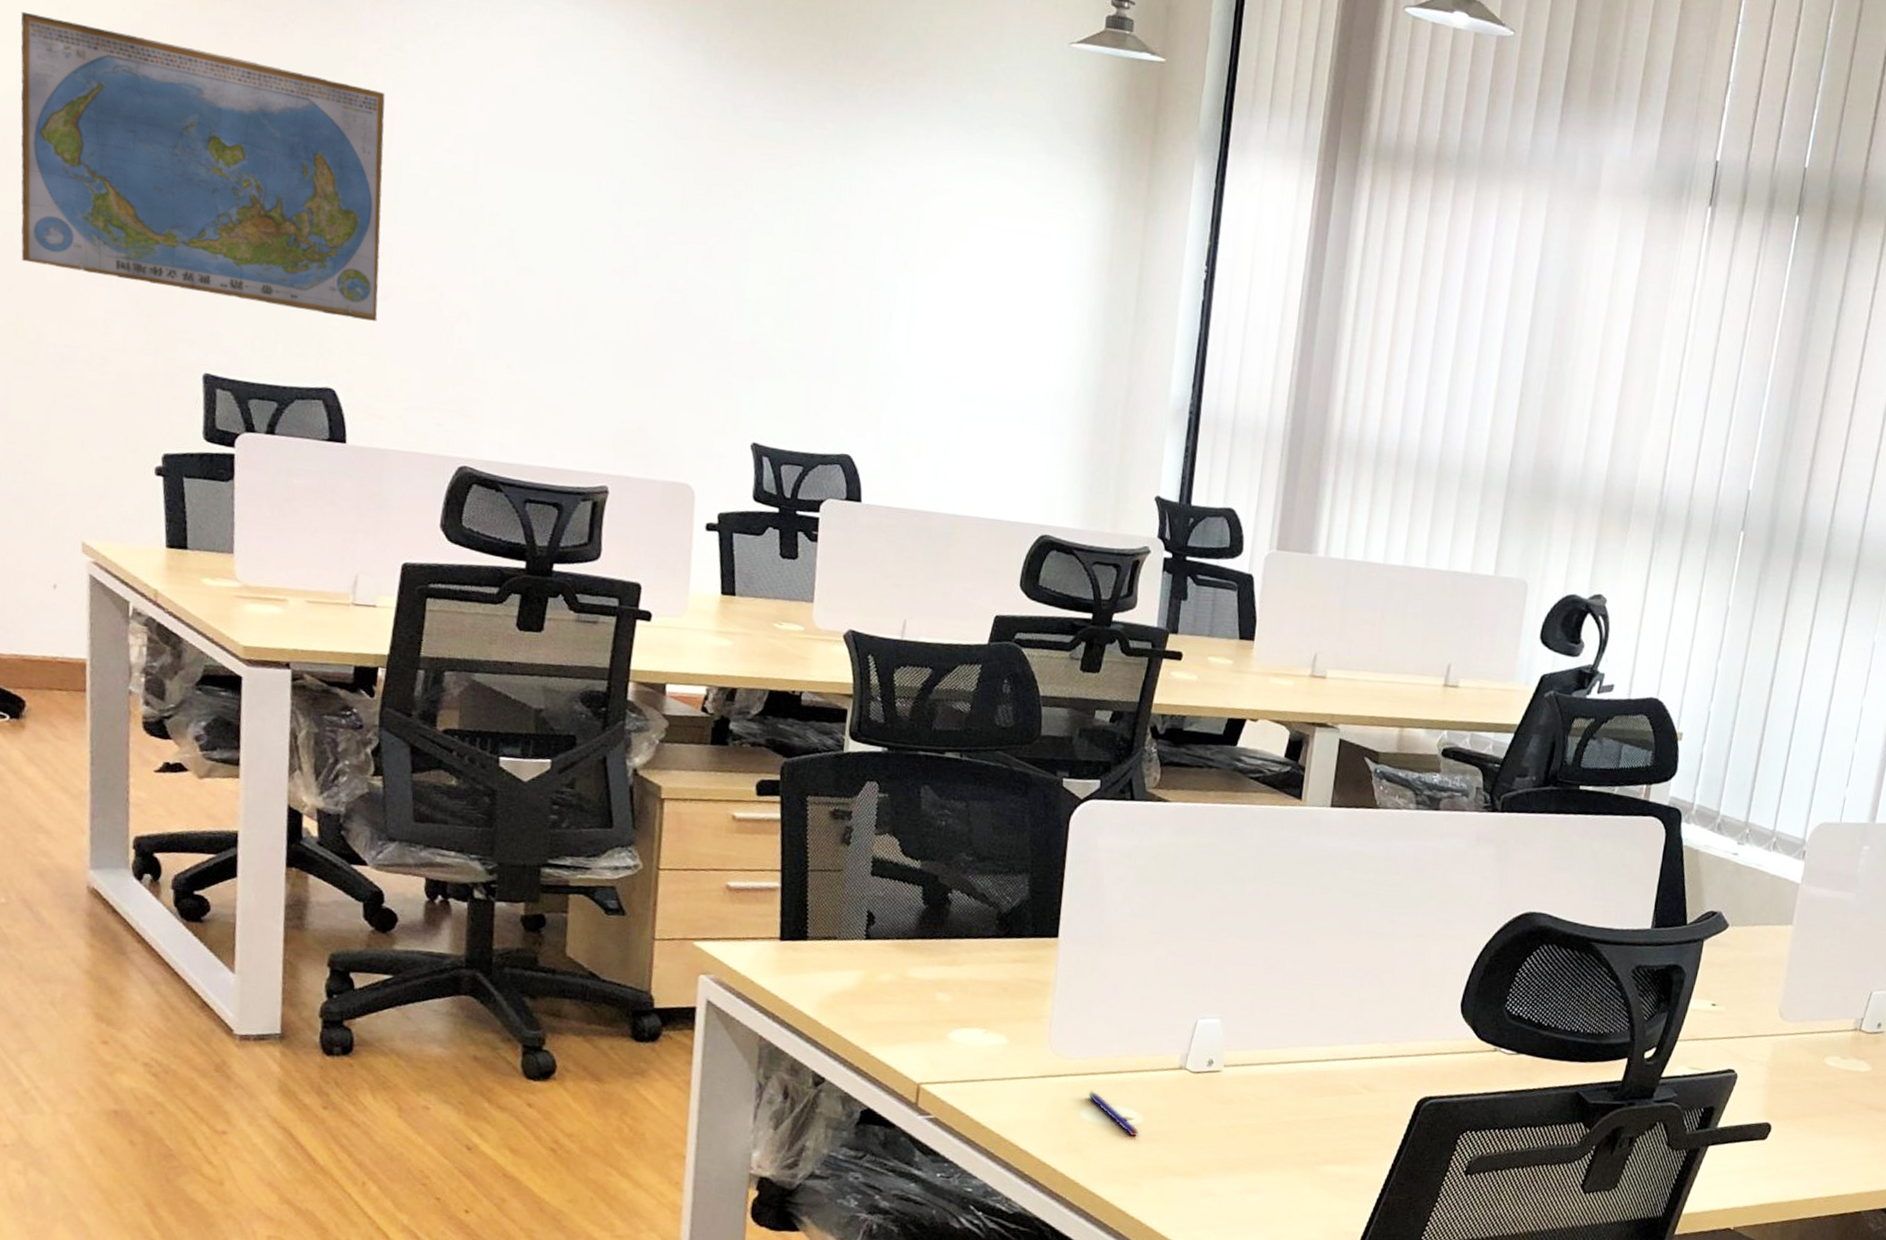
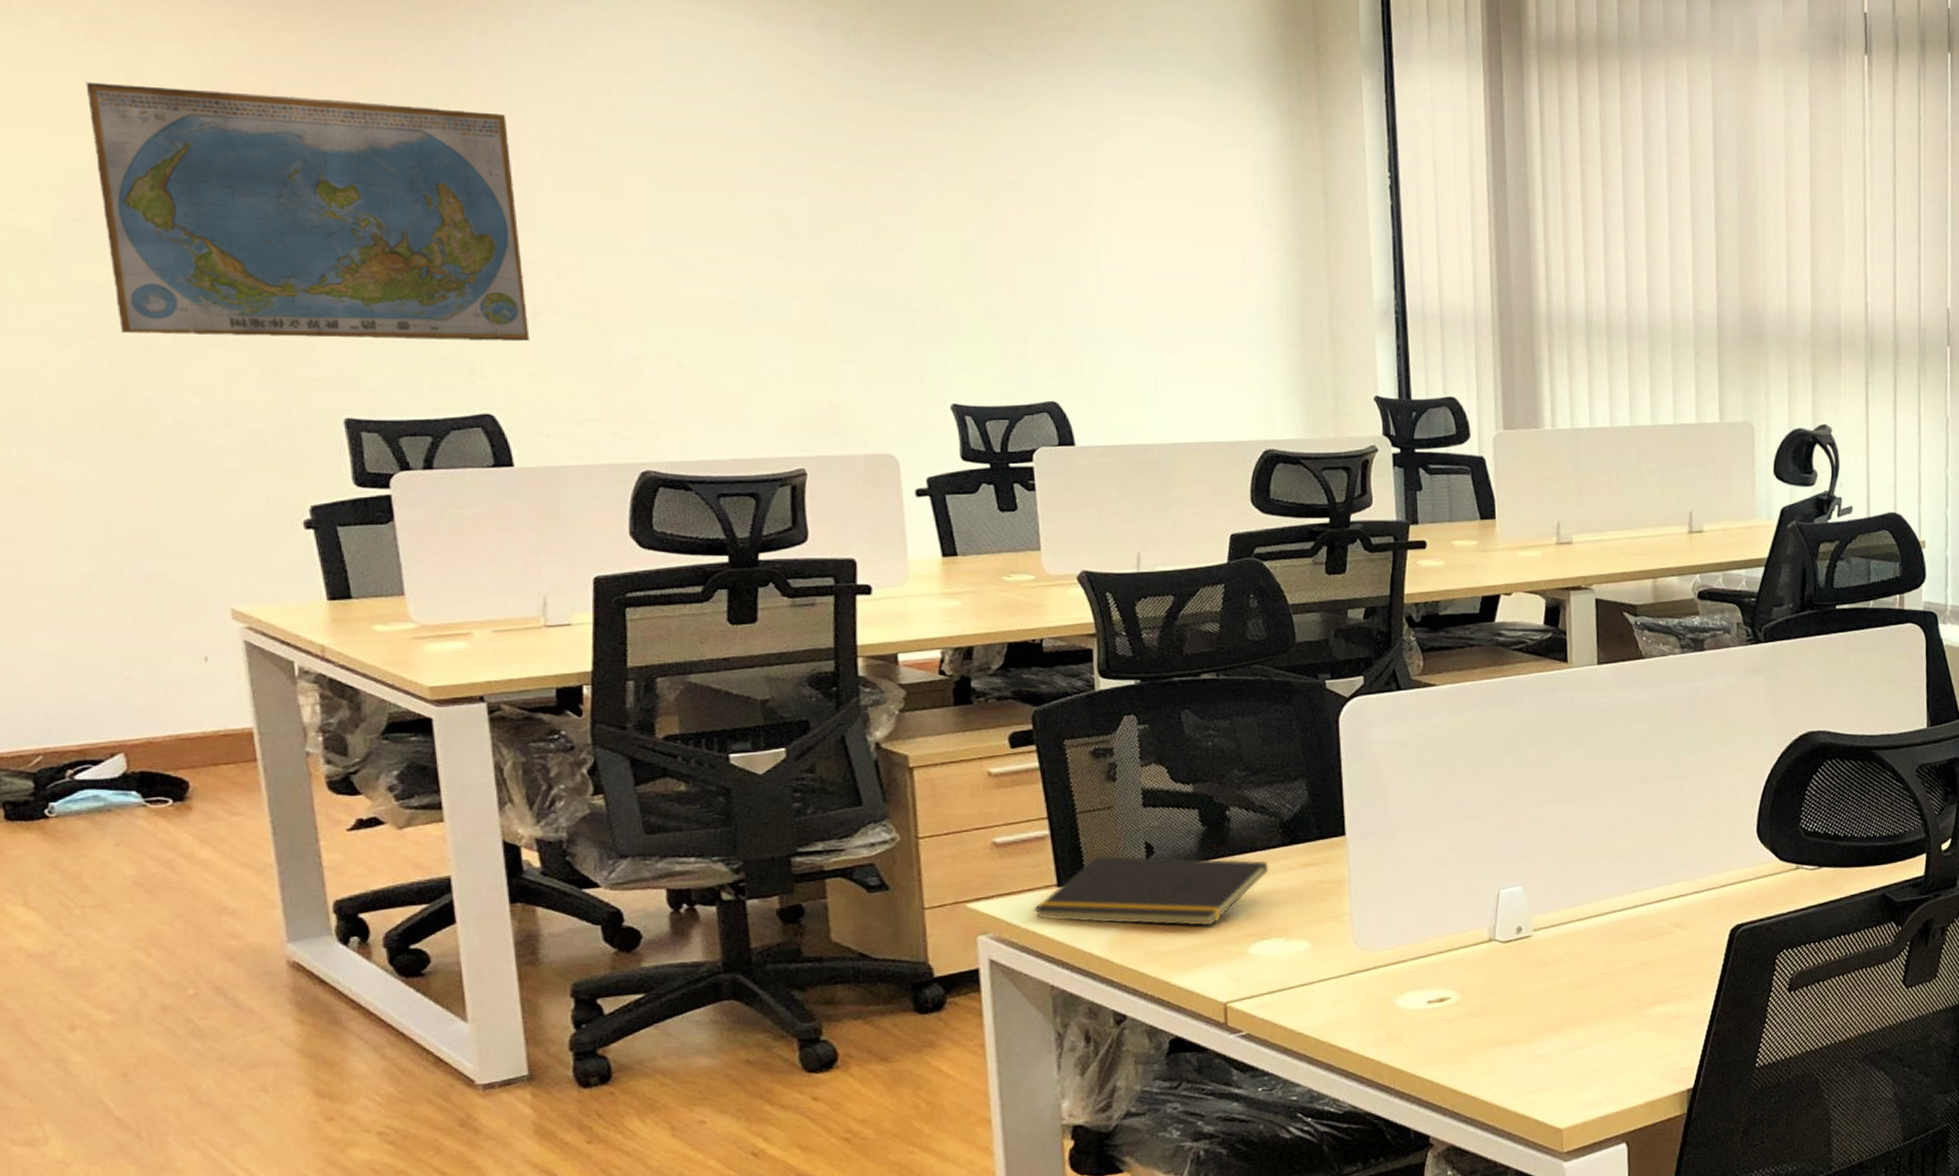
notepad: none [753,916,980,1005] -> present [1032,855,1269,927]
pen: present [1088,1090,1140,1137] -> none [1400,977,1459,1016]

